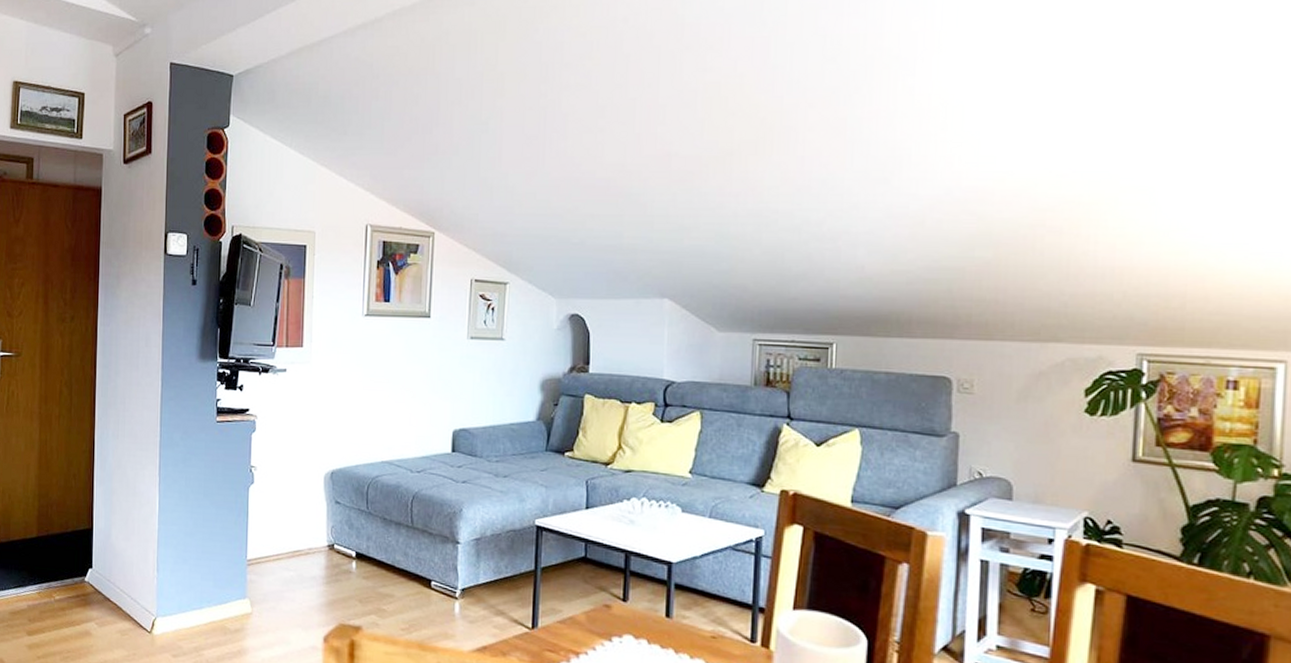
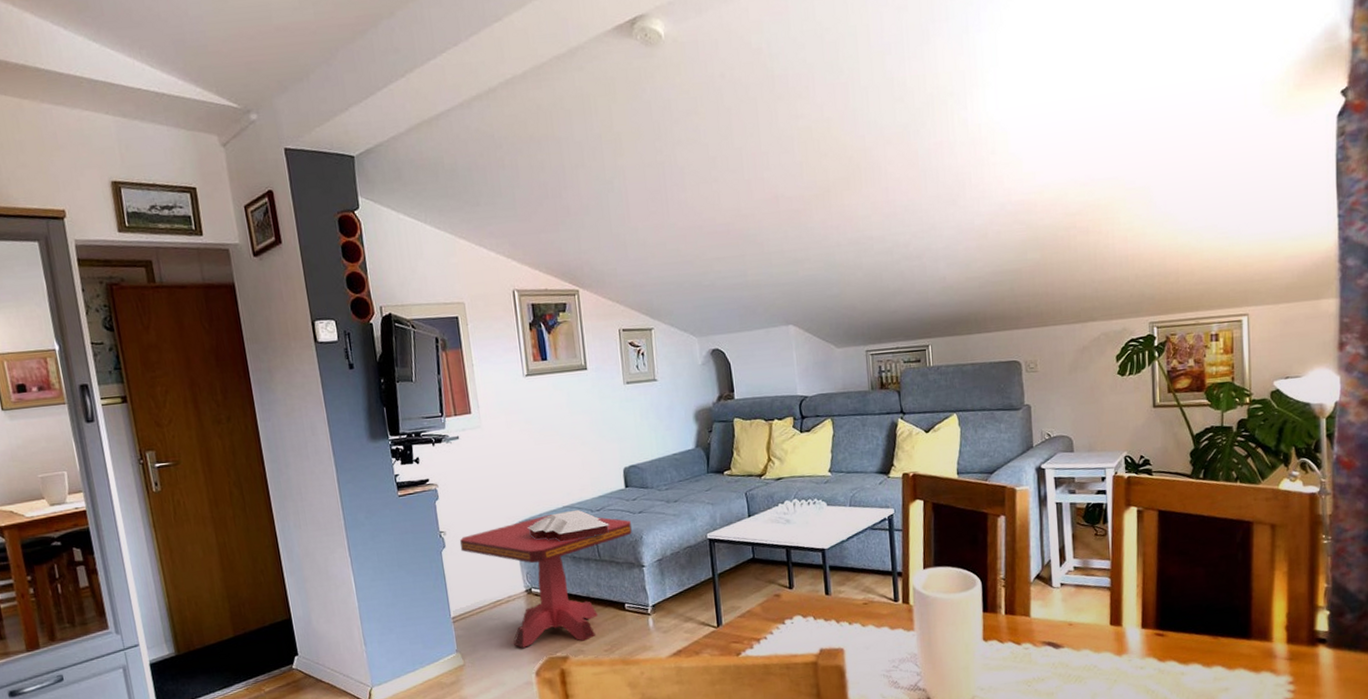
side table: none [268,467,452,614] -> present [459,515,632,648]
books: none [341,467,428,500] -> present [527,509,610,542]

